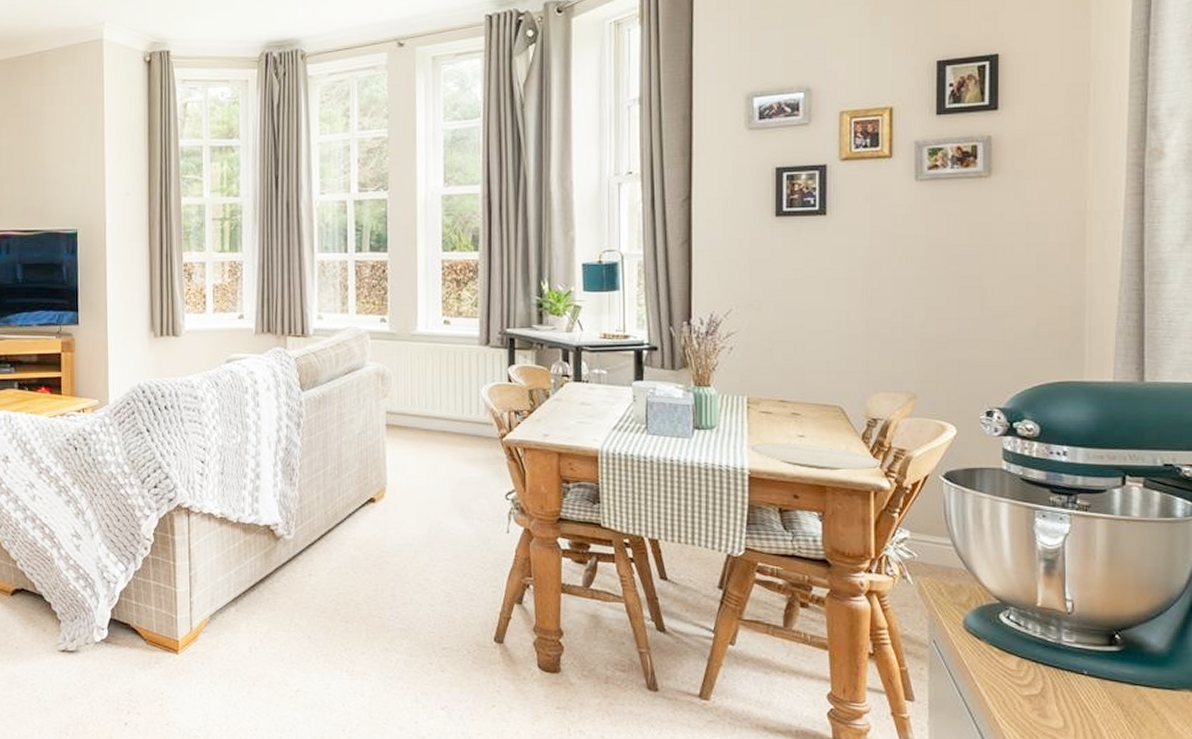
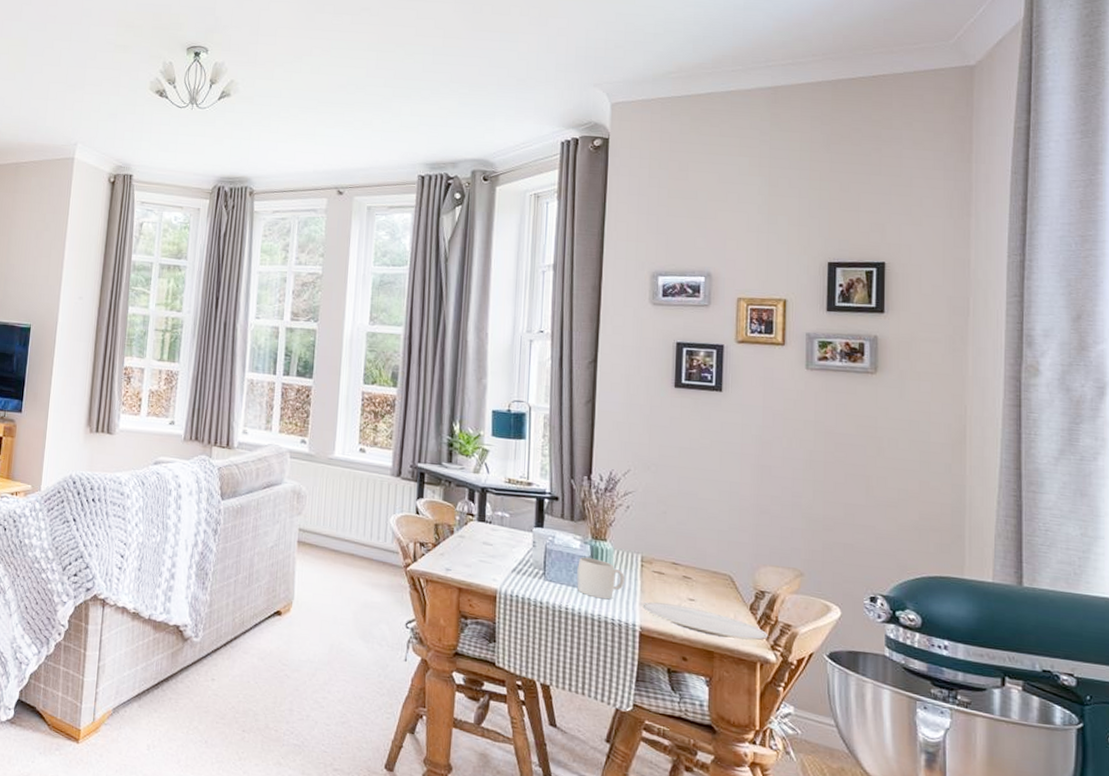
mug: none [681,406,730,446] -> present [577,557,624,600]

